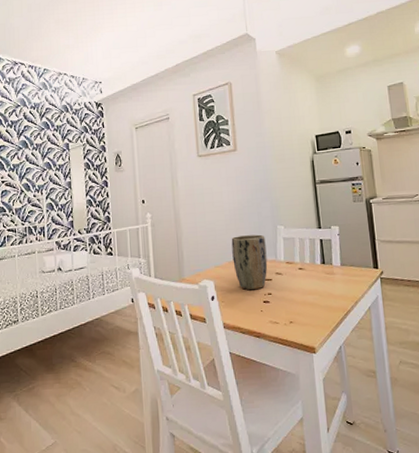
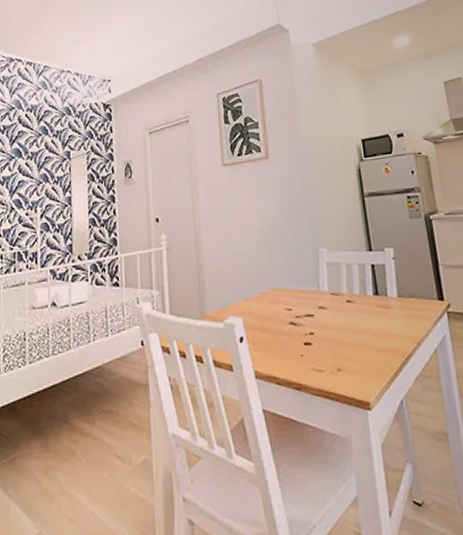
plant pot: present [231,234,268,290] -> none [263,259,309,329]

